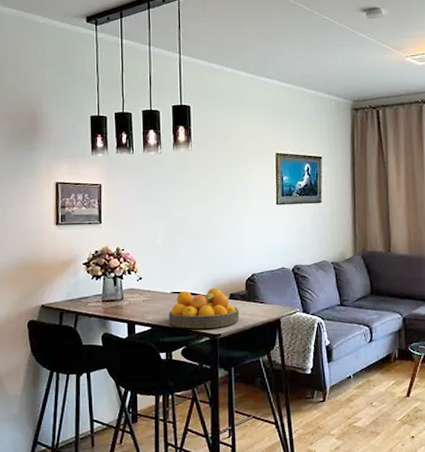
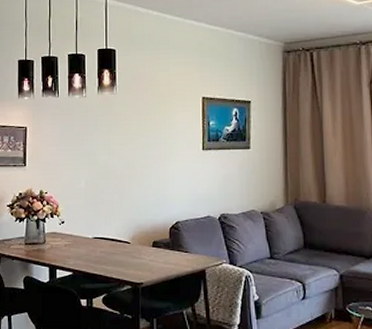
fruit bowl: present [168,288,240,329] -> none [90,235,163,276]

